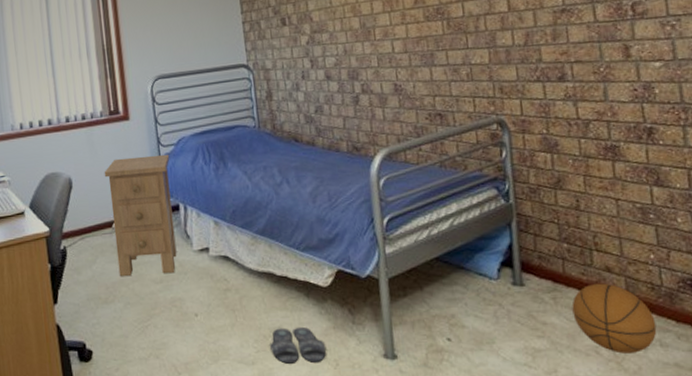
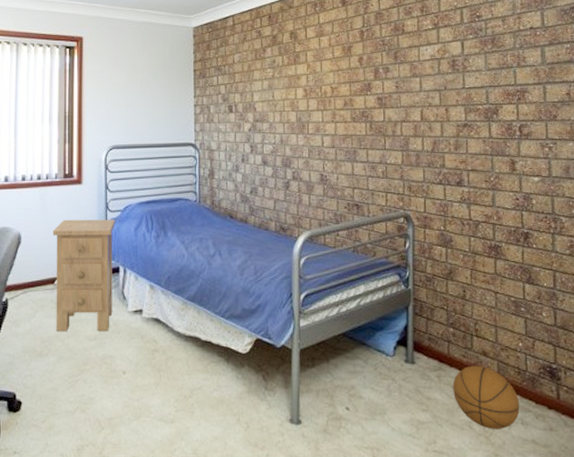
slippers: present [269,326,326,364] -> none [188,389,239,424]

